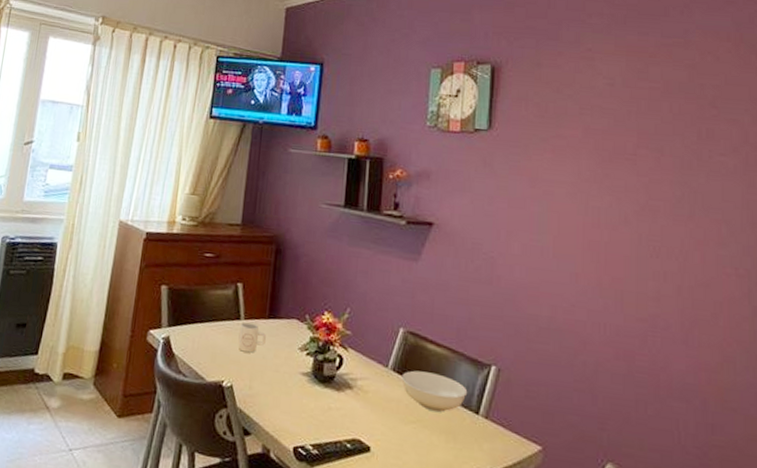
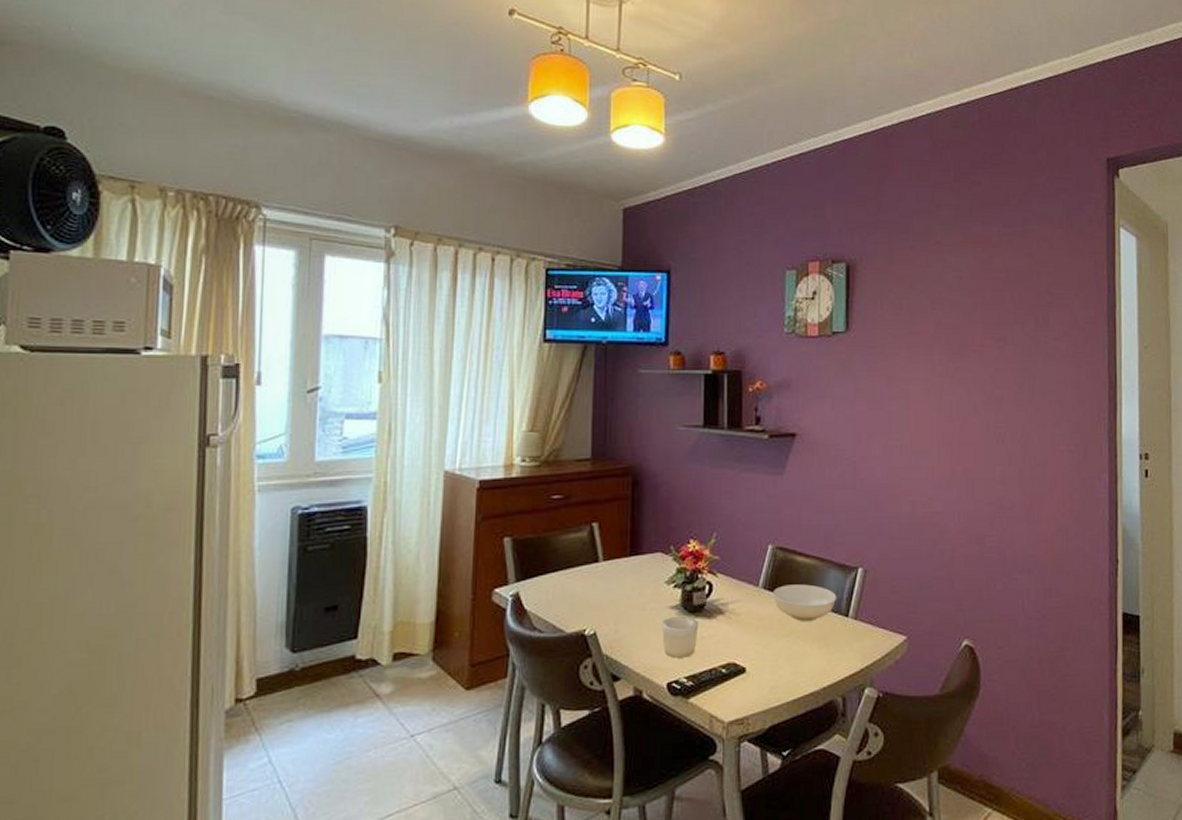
mug: present [238,322,266,353] -> none [598,563,629,595]
cup: none [292,383,328,426] -> present [662,616,699,658]

